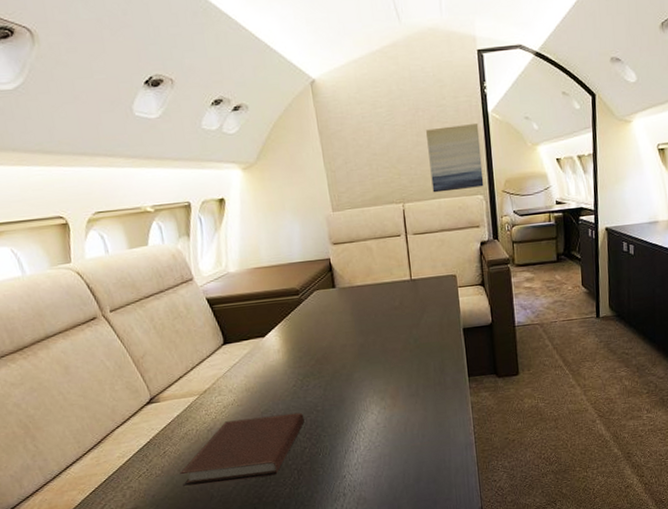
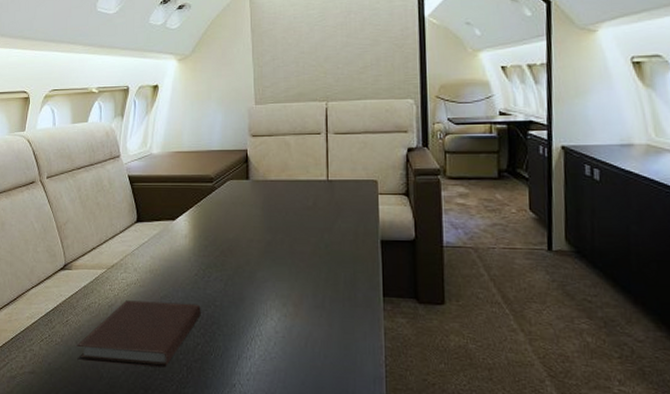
wall art: present [426,124,484,193] -> none [357,27,416,94]

